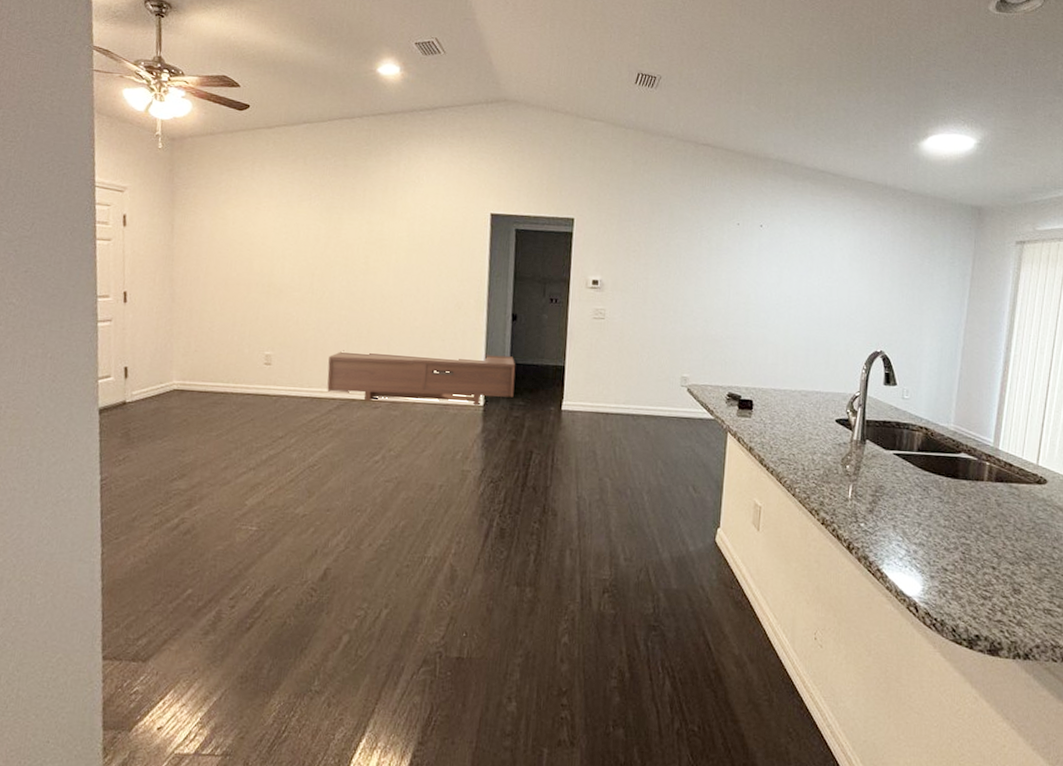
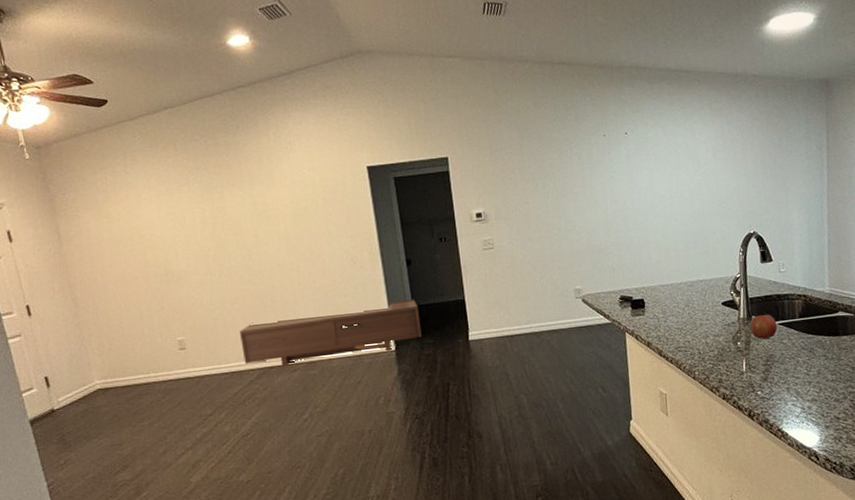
fruit: none [862,440,892,467] -> present [750,314,778,339]

